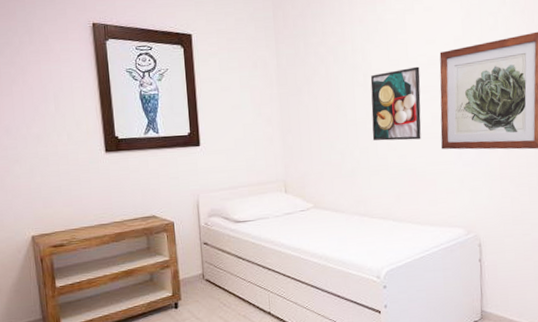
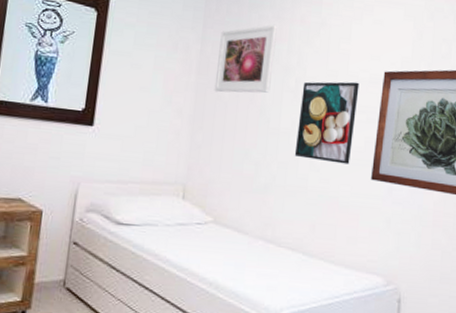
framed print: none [292,29,343,98] -> present [214,24,277,93]

